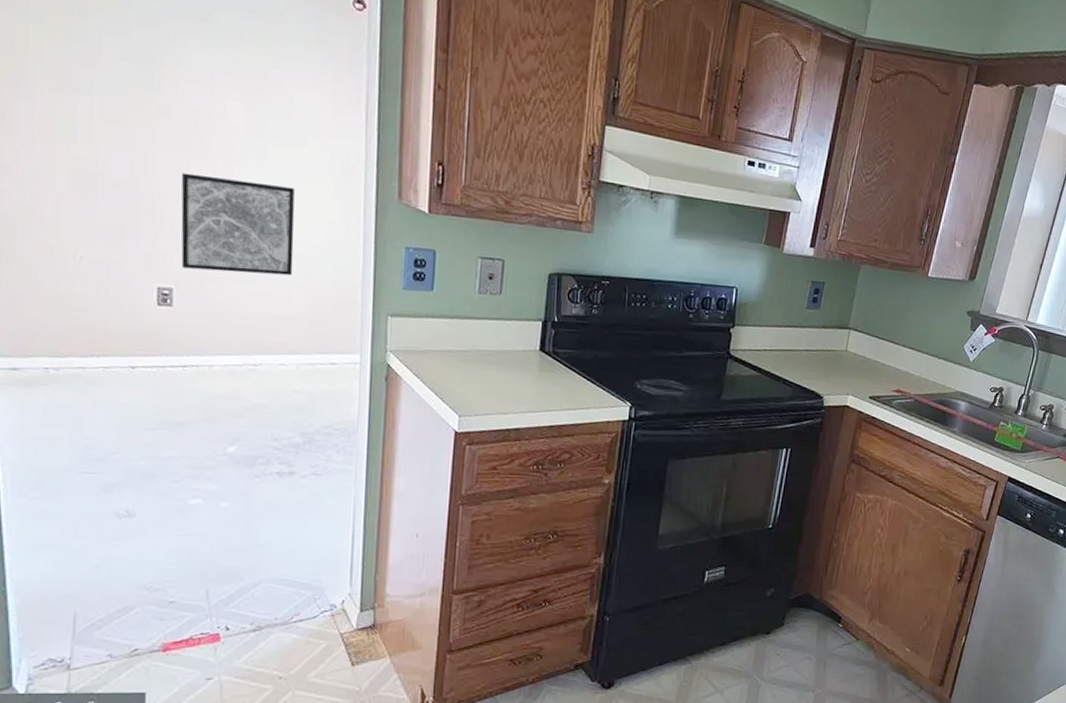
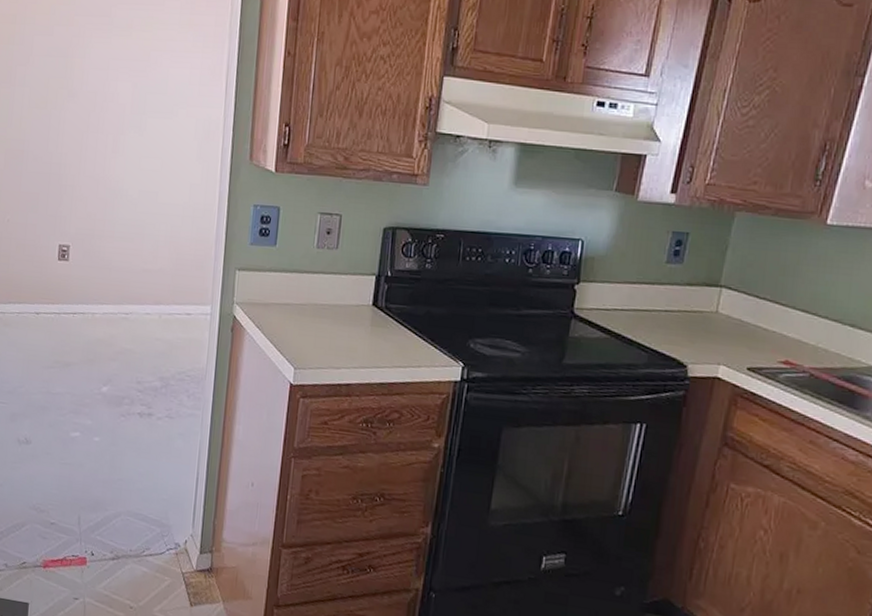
wall art: present [181,173,295,276] -> none [77,146,166,233]

